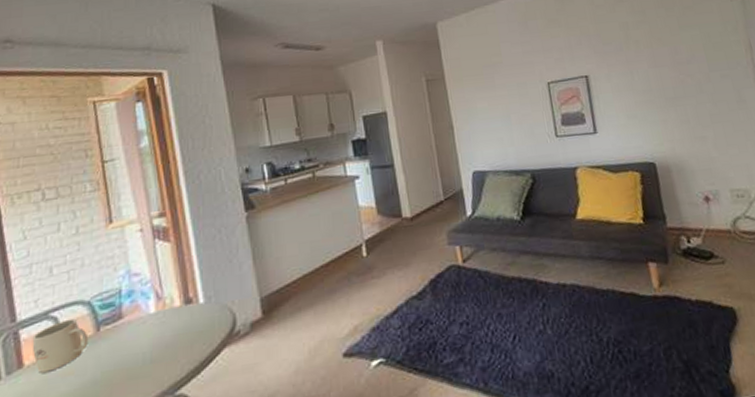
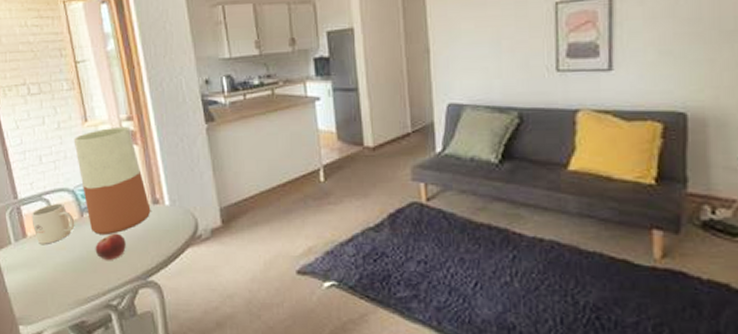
vase: none [94,223,183,349] -> present [73,126,151,234]
fruit: none [112,344,151,379] -> present [95,233,126,260]

